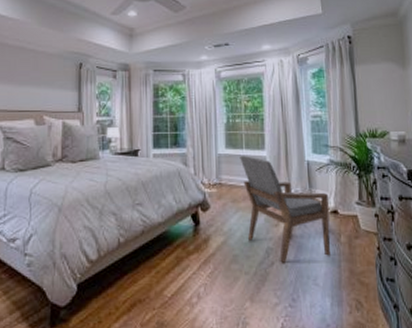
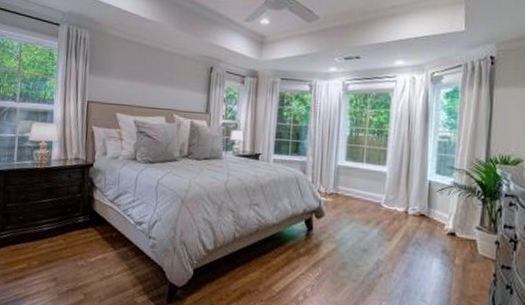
armchair: present [240,156,331,263] -> none [358,169,447,277]

